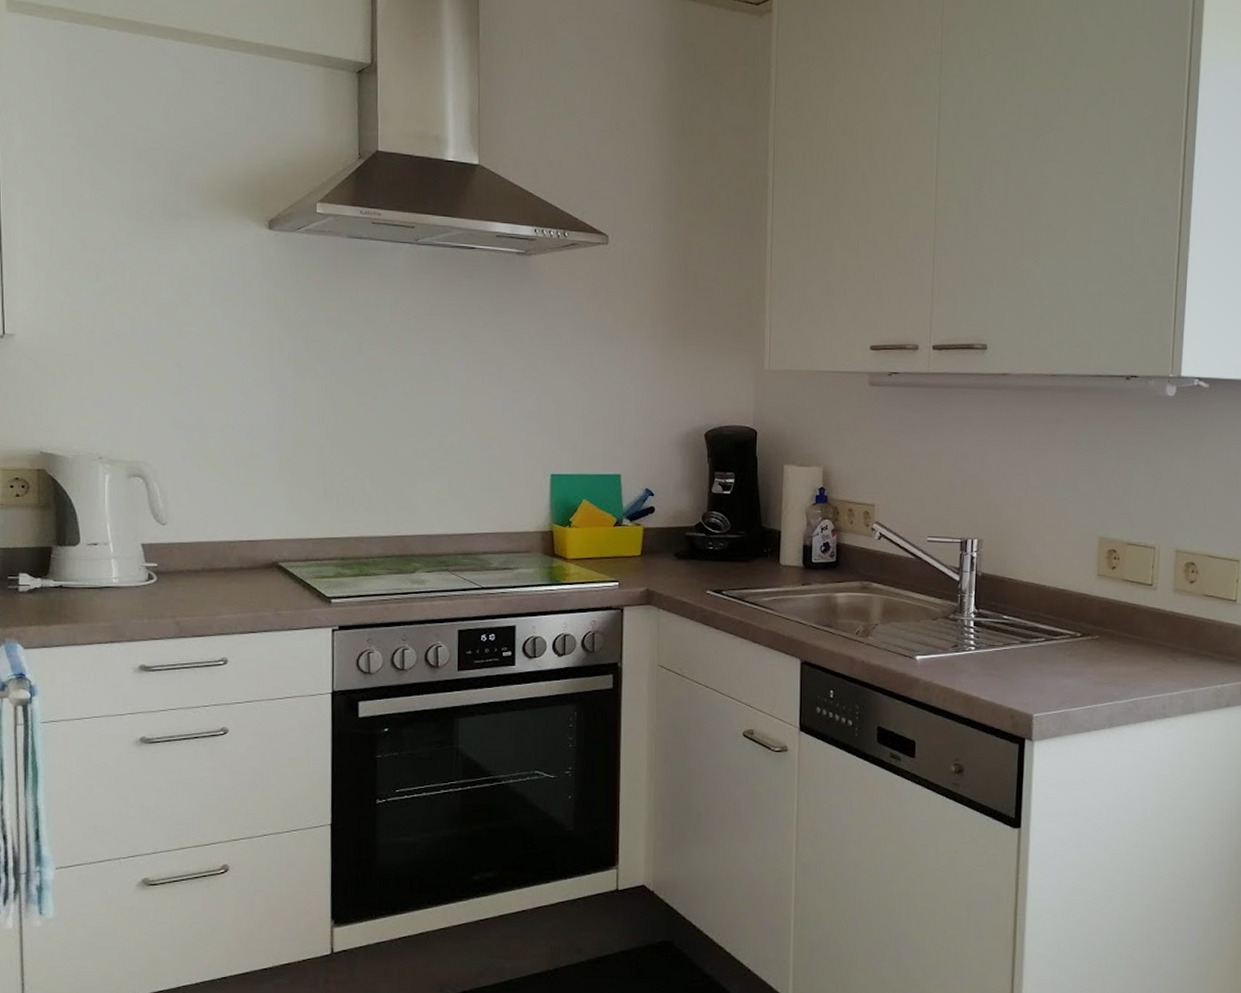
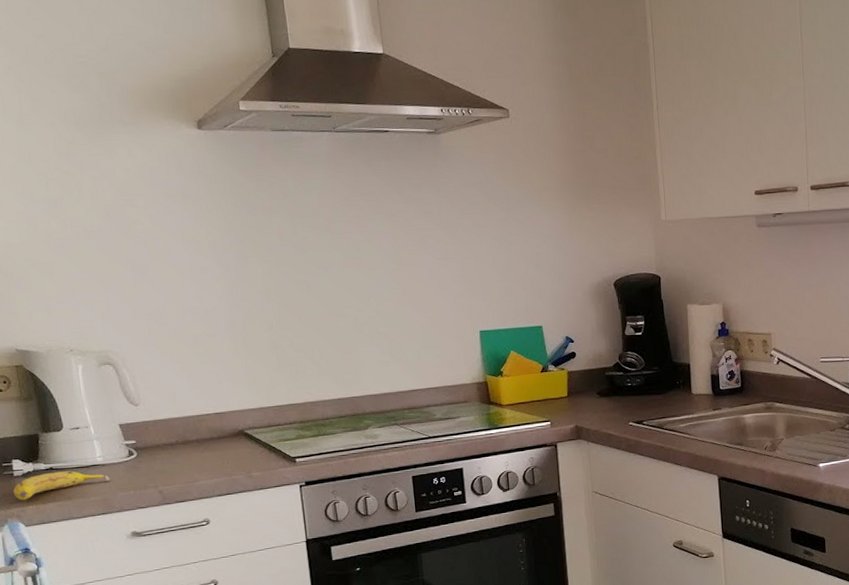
fruit: none [15,590,124,619] -> present [13,471,110,501]

